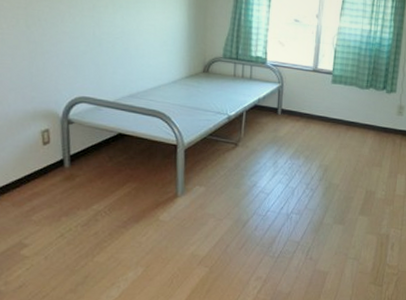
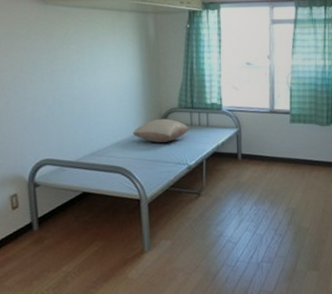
pillow: none [174,66,233,91] -> present [132,118,190,143]

